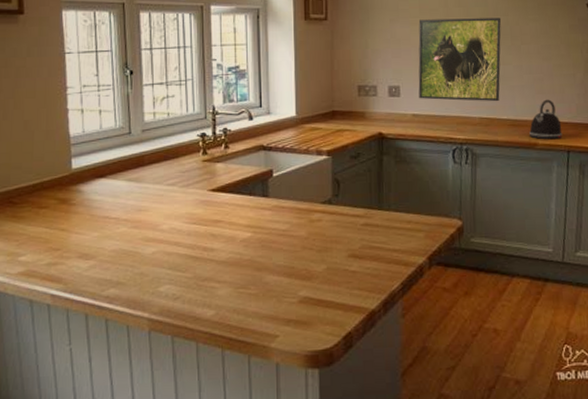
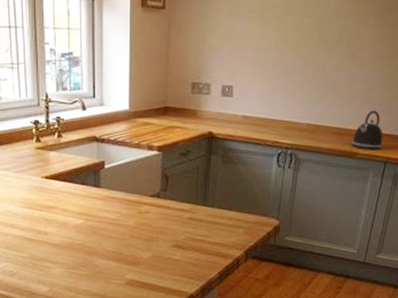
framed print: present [418,18,502,102] -> none [251,16,341,109]

